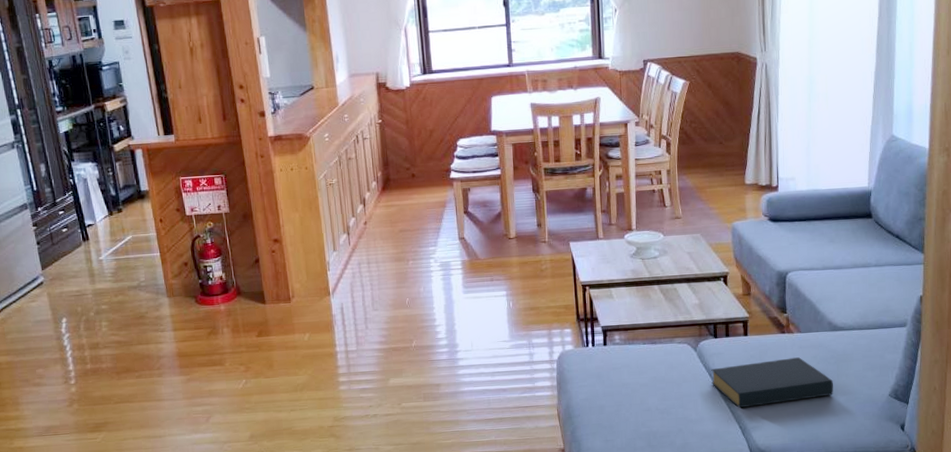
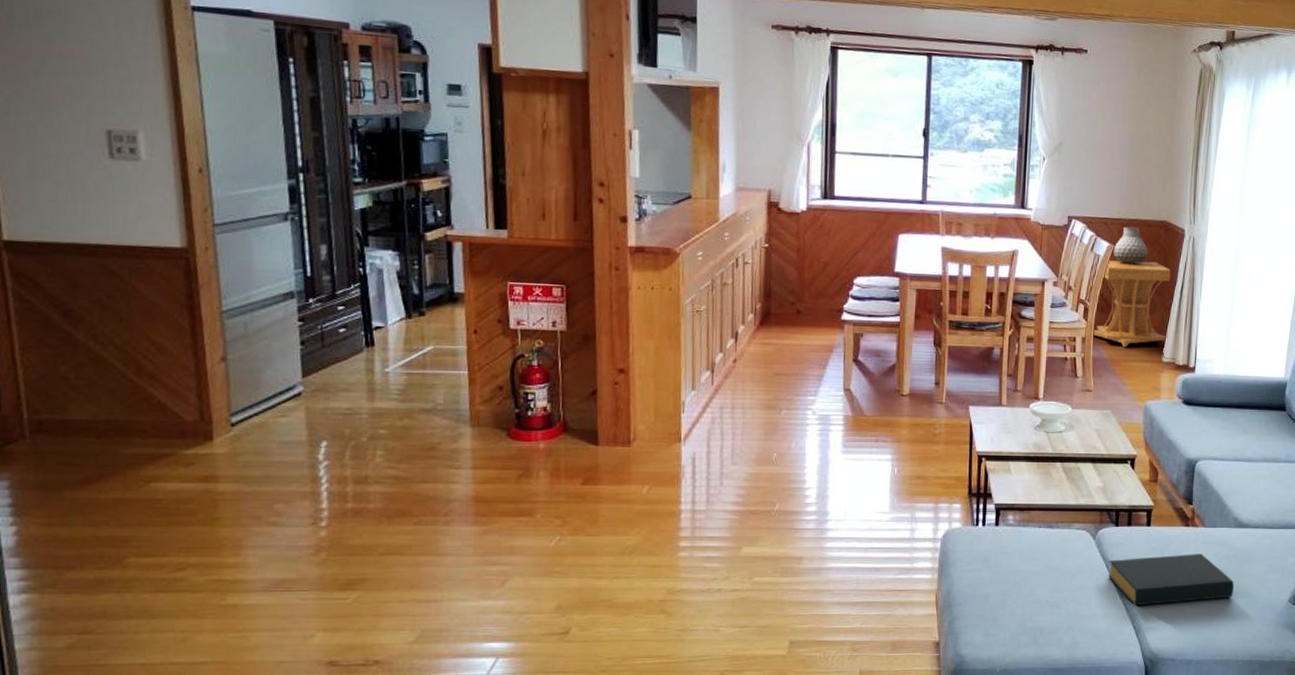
side table: none [676,92,749,175] -> present [1092,260,1171,348]
vase: none [689,61,722,96] -> present [1113,226,1148,263]

